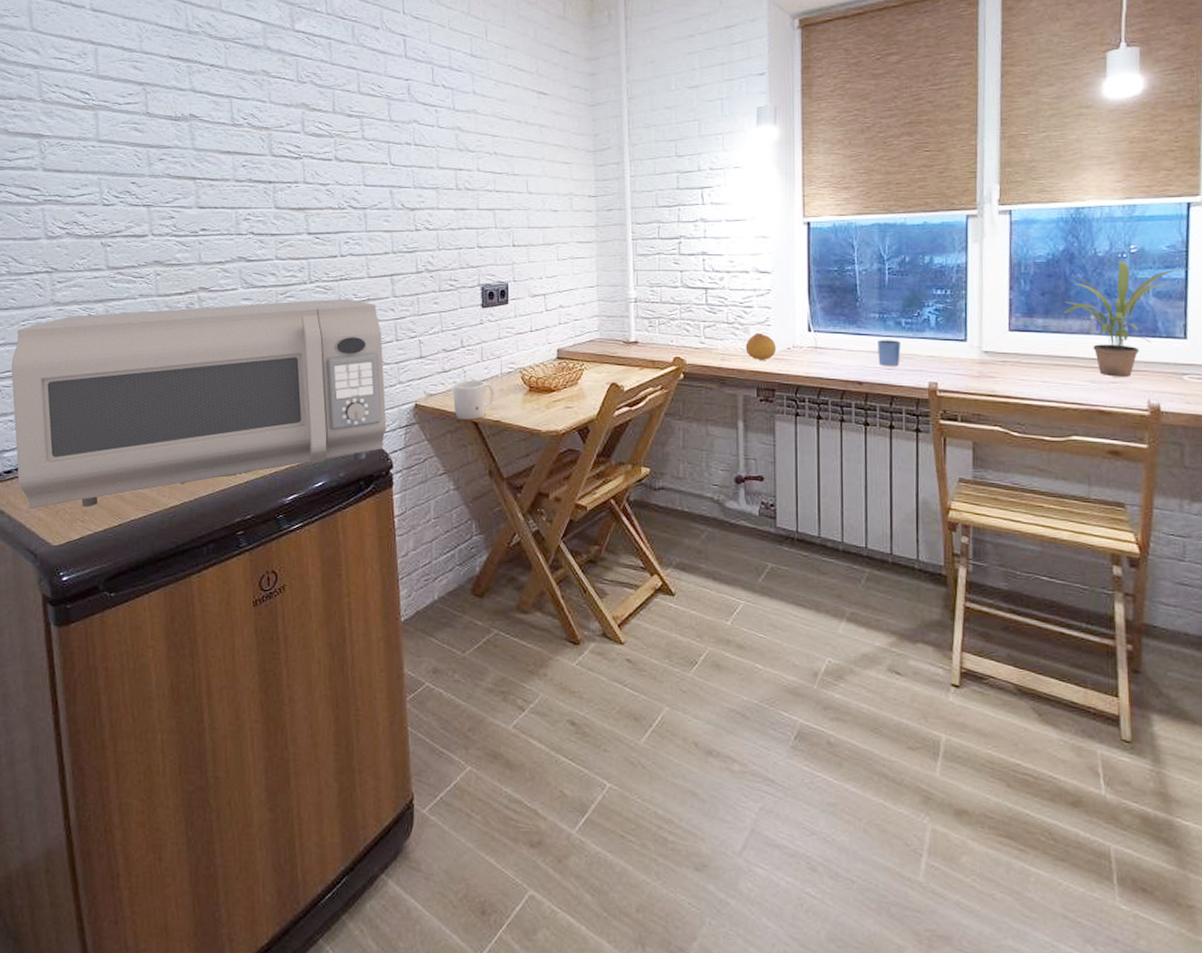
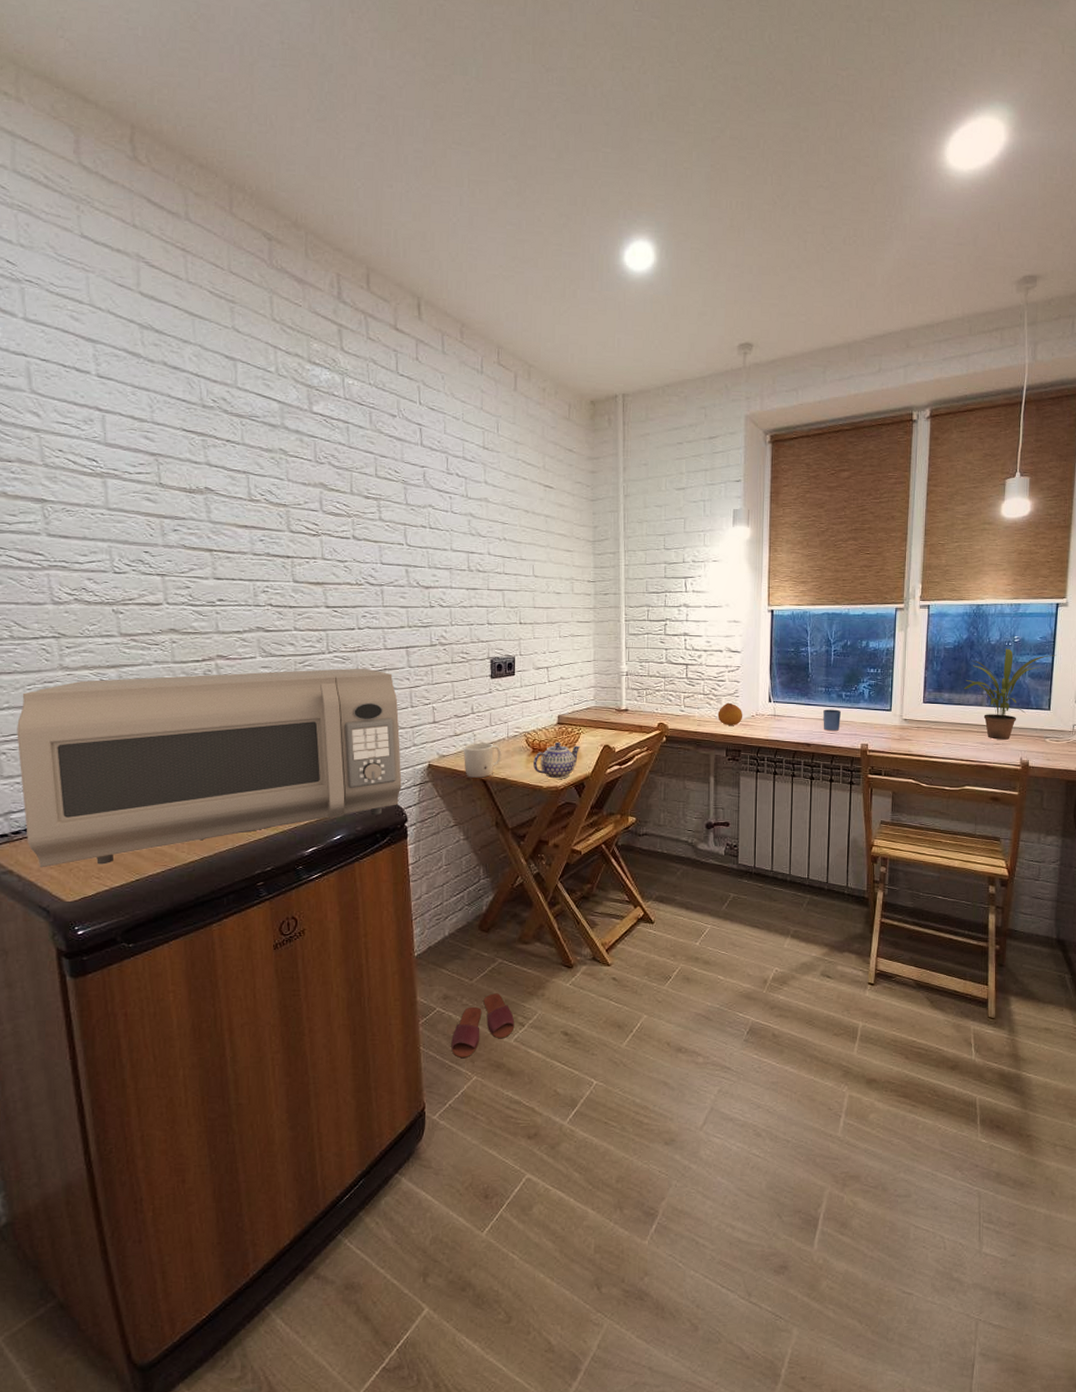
slippers: none [442,669,514,744] -> present [451,993,515,1059]
teapot: none [530,379,584,422] -> present [533,742,581,779]

